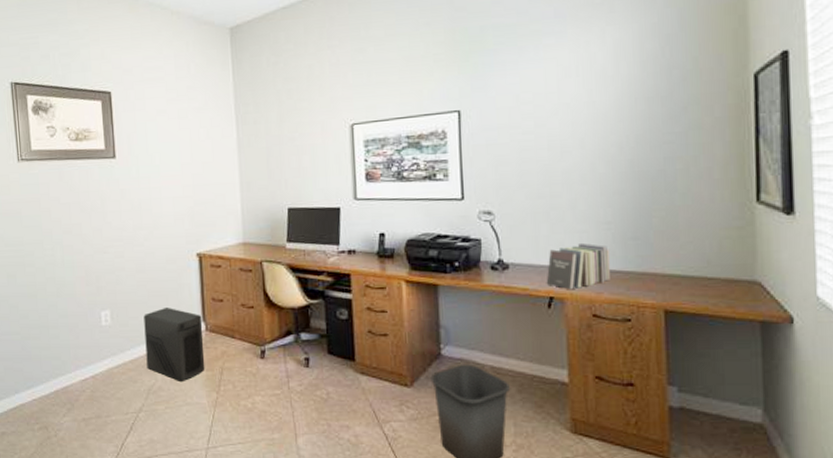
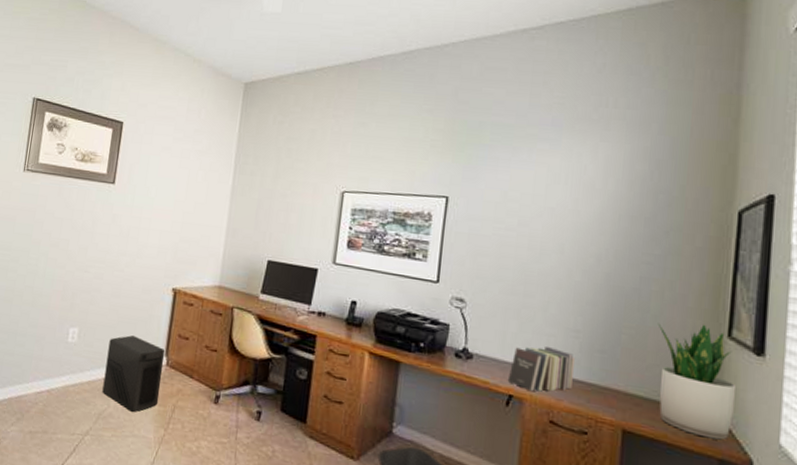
planter: none [686,193,771,303] -> present [657,322,737,441]

